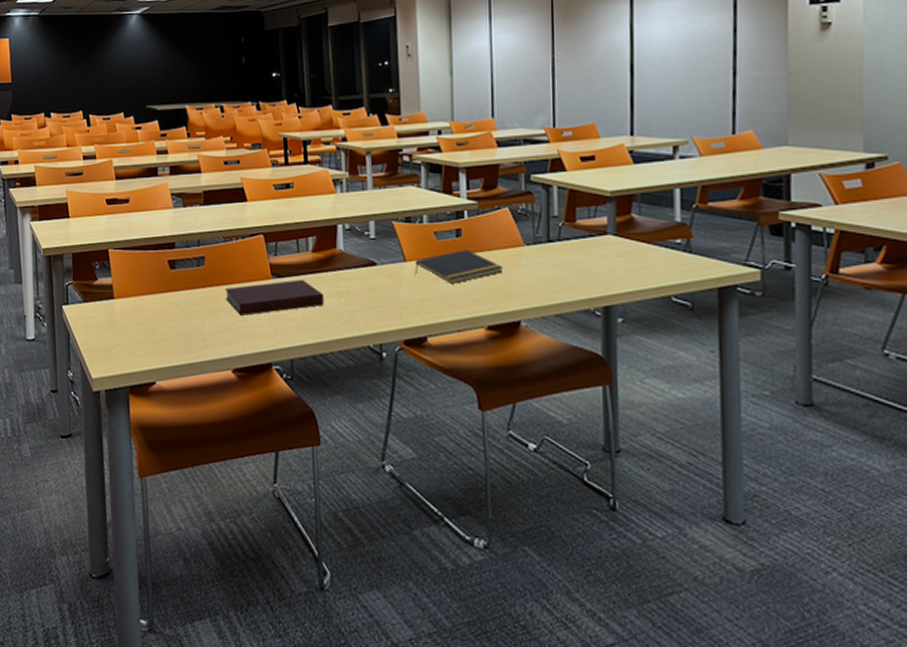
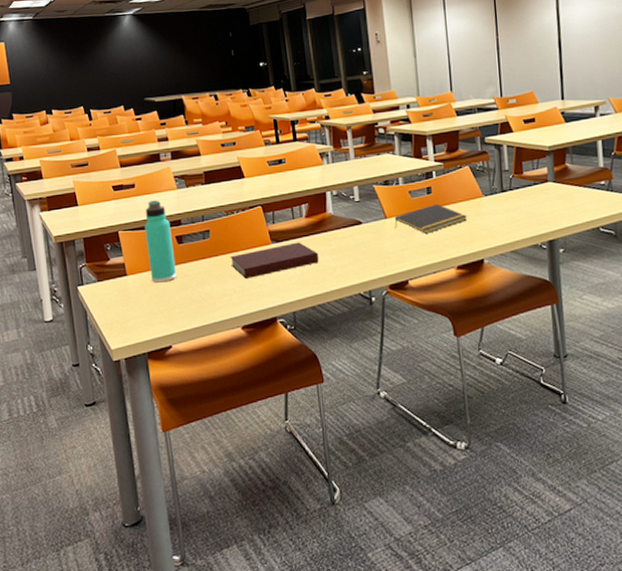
thermos bottle: none [136,218,167,310] -> present [145,200,177,283]

